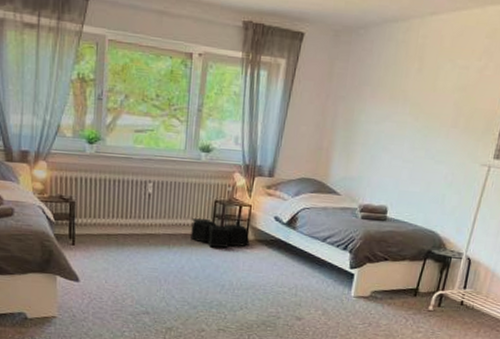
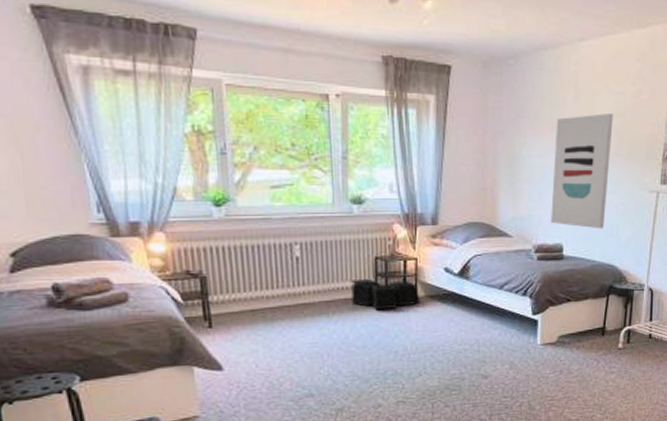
wall art: none [379,86,454,197] -> present [551,113,613,229]

